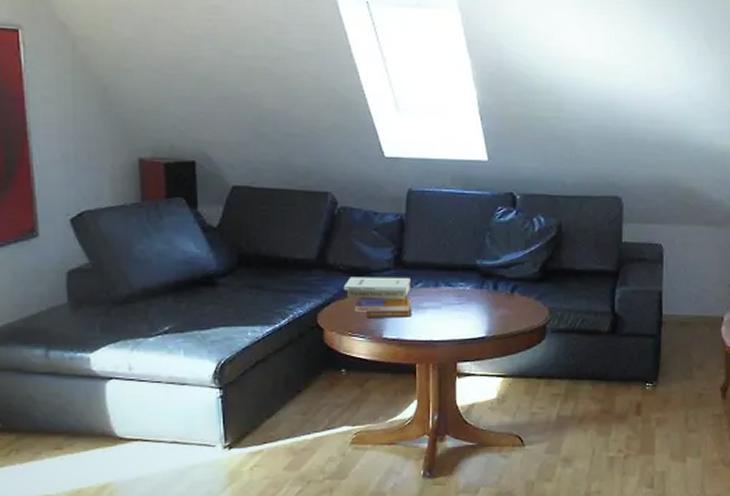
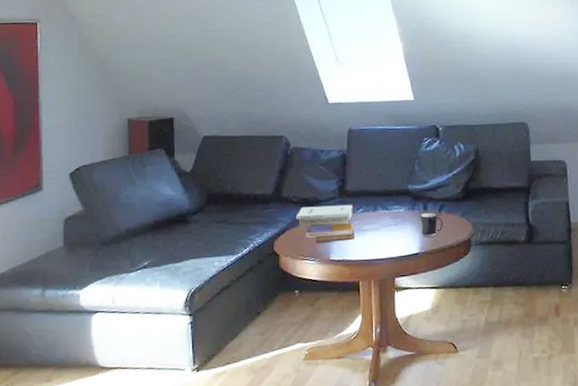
mug: none [489,292,515,321] -> present [420,212,443,238]

